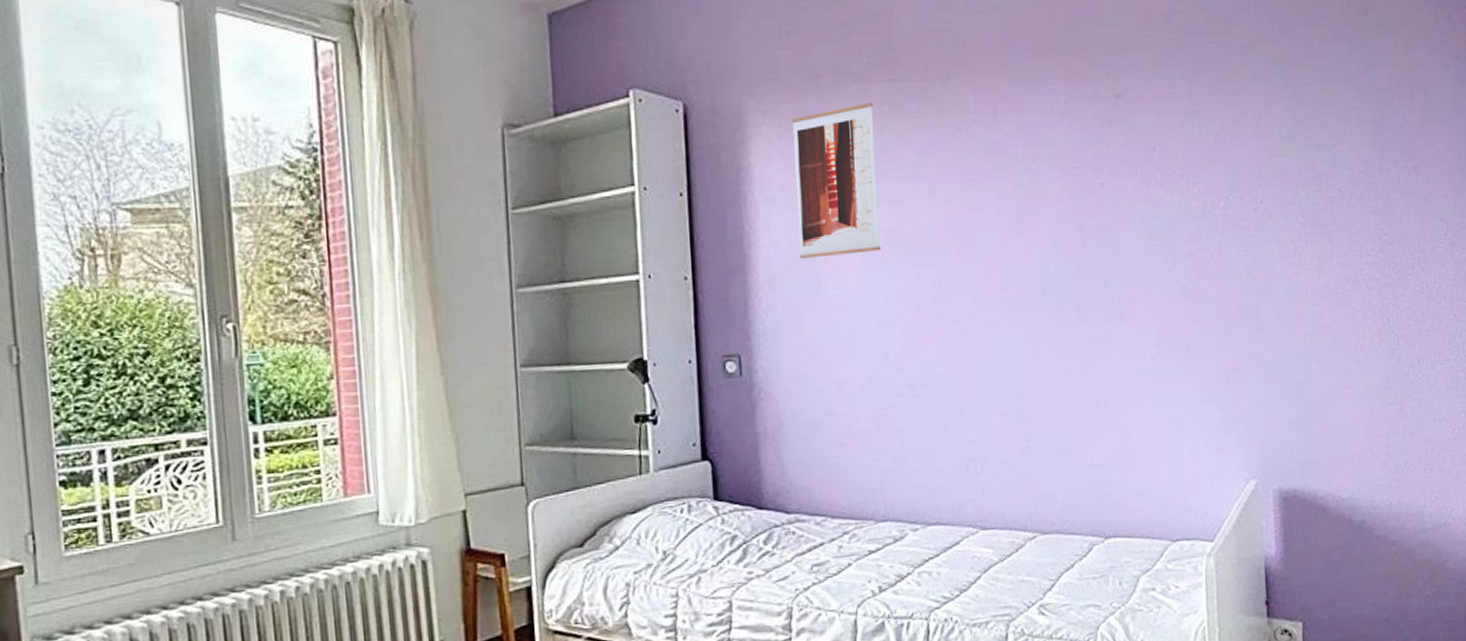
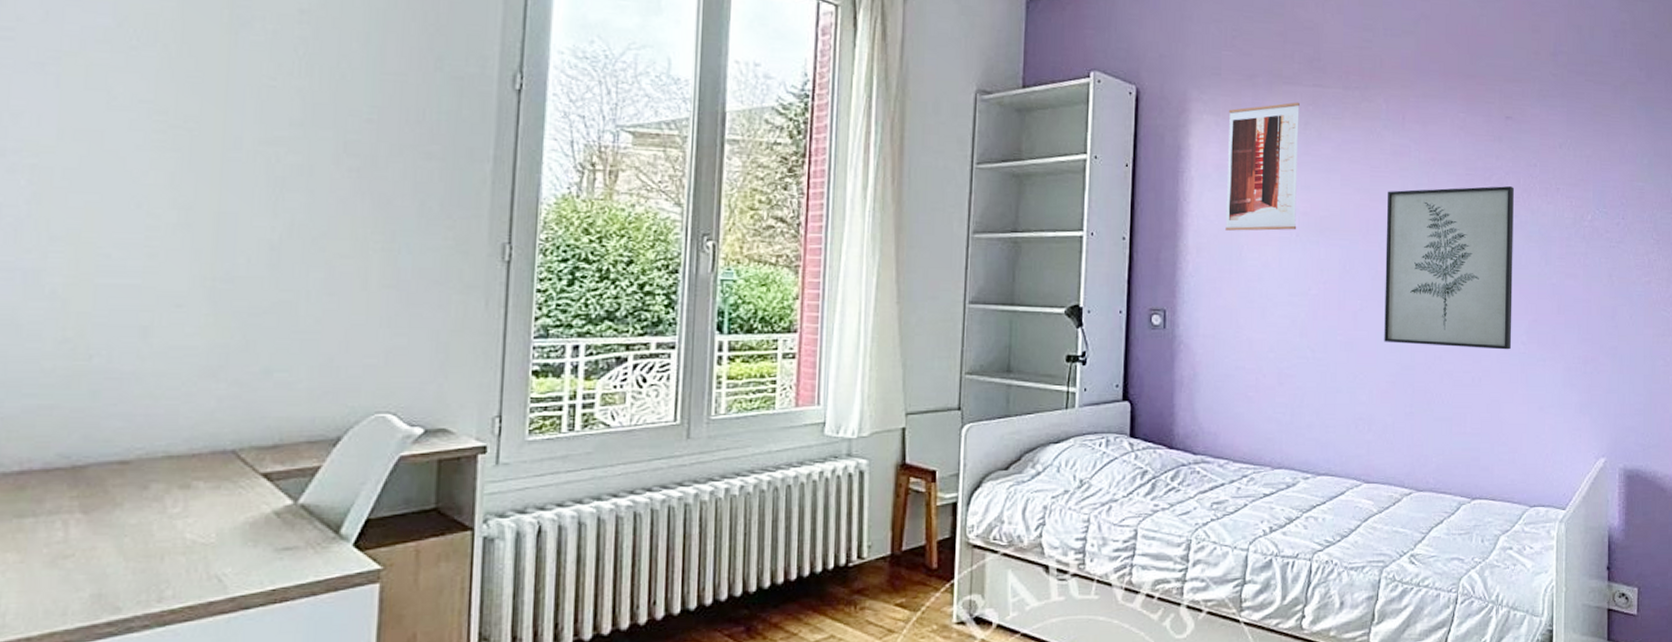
wall art: none [983,177,1139,370] -> present [1384,186,1514,350]

